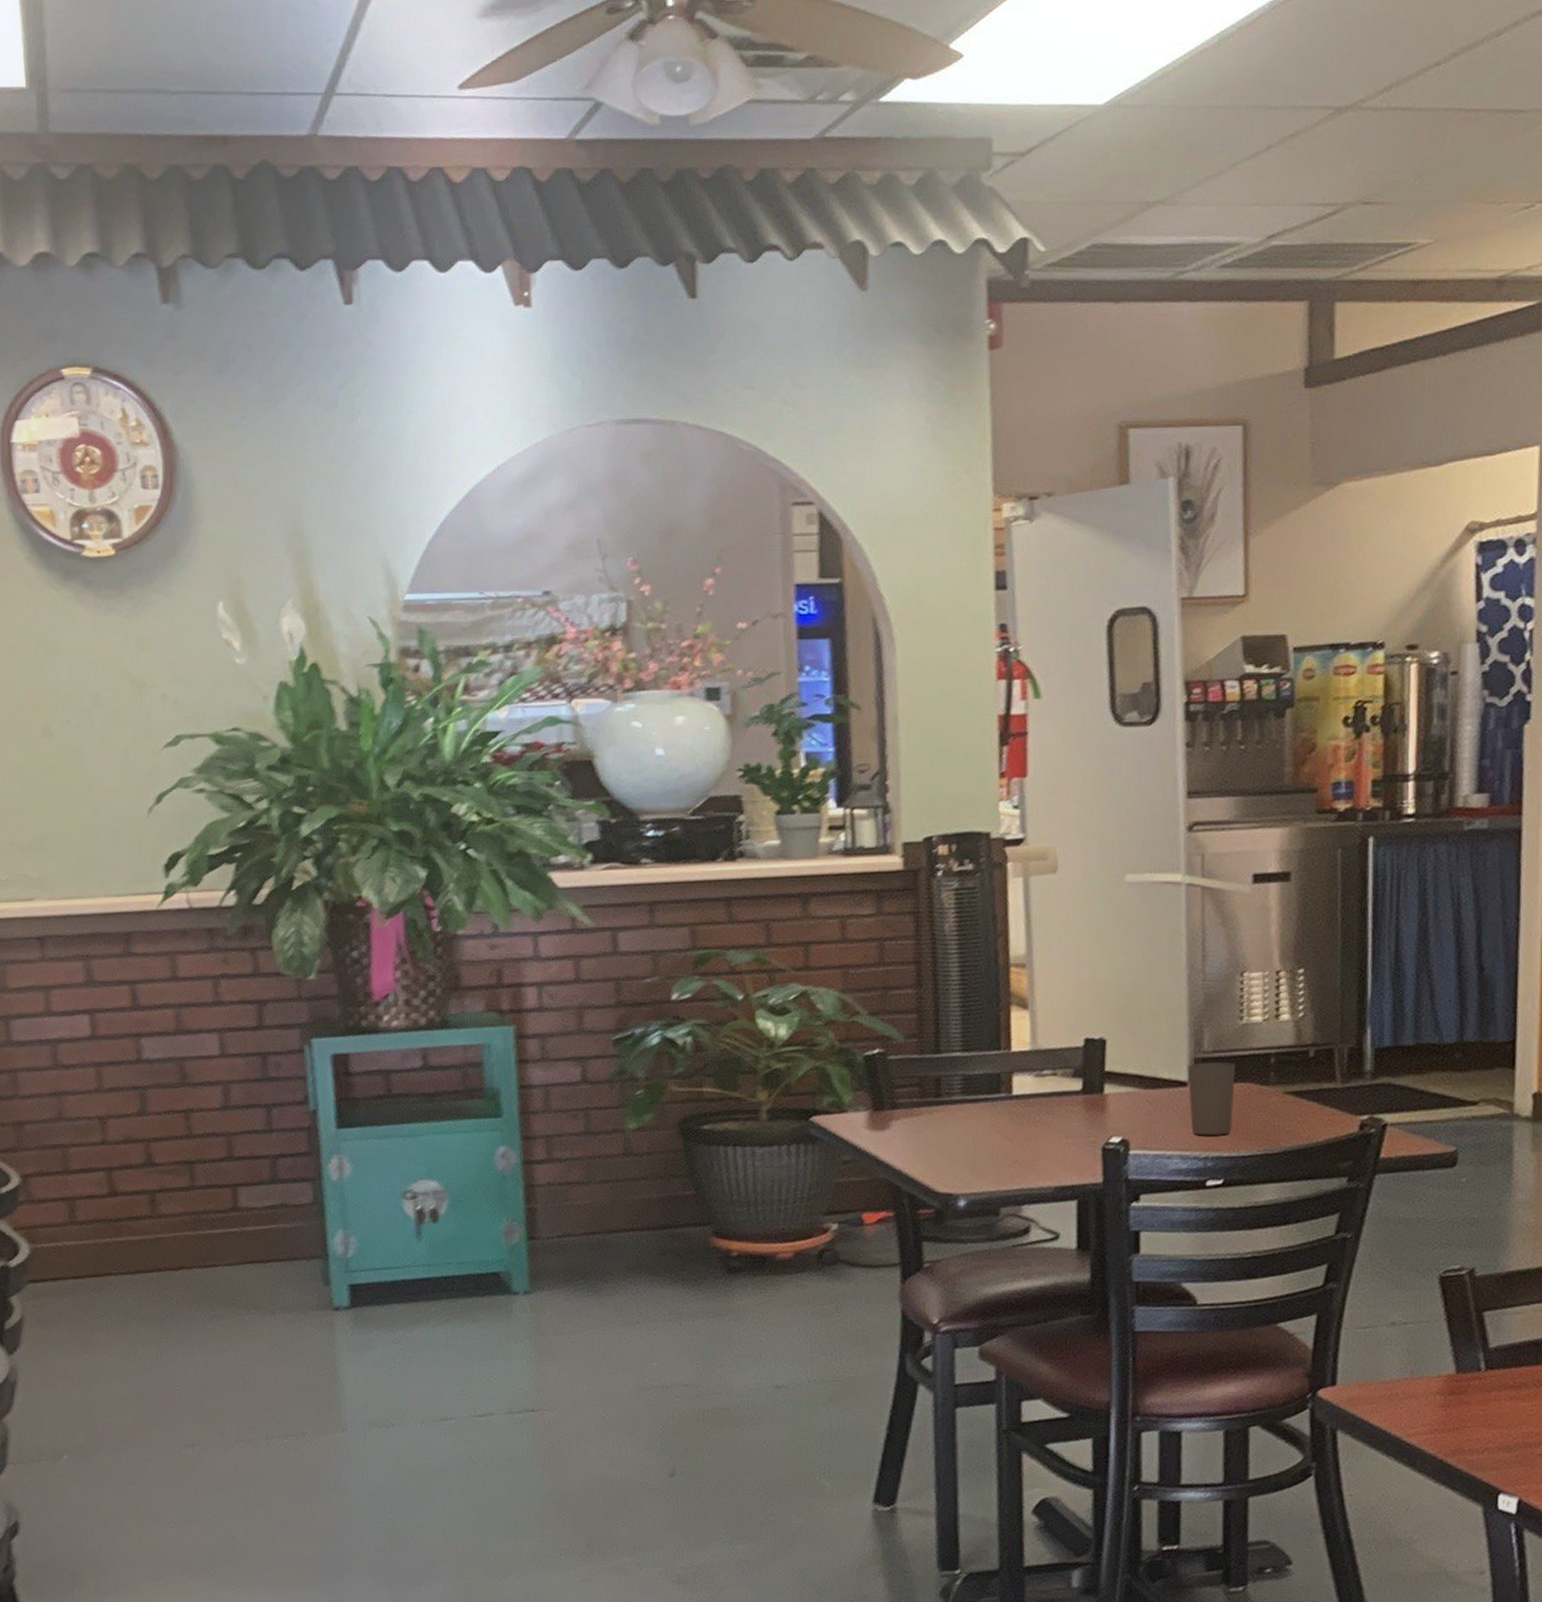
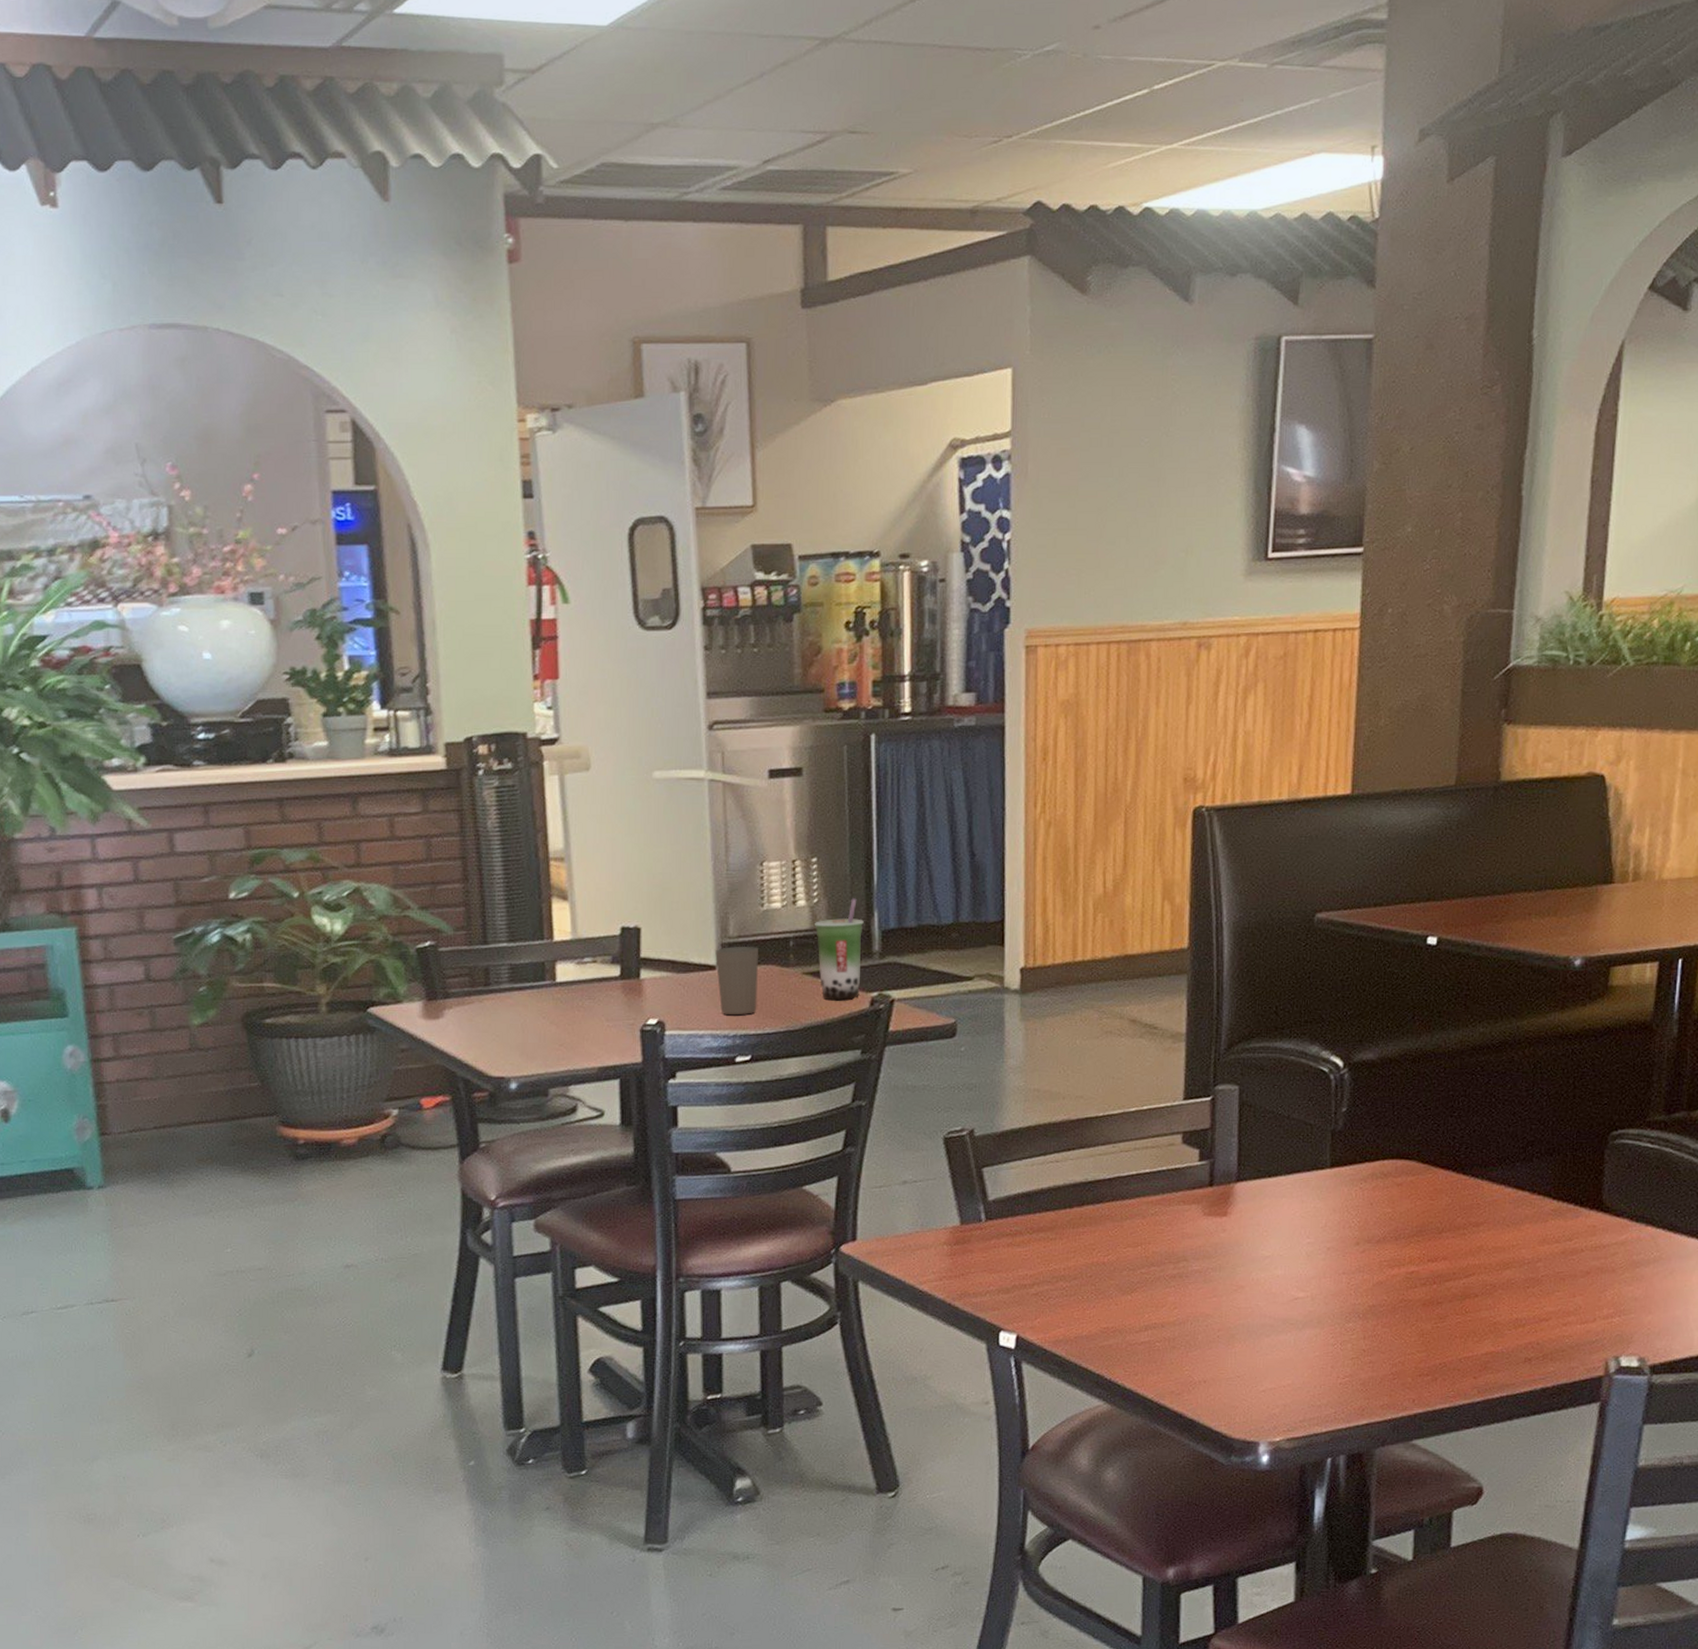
beverage cup: none [1298,1013,1355,1123] -> present [813,898,864,1000]

